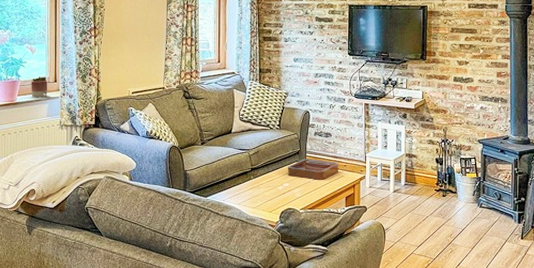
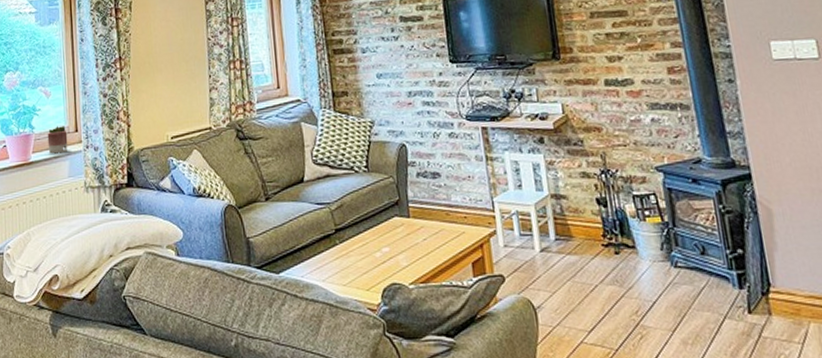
decorative tray: present [287,159,338,180] -> none [384,210,457,241]

